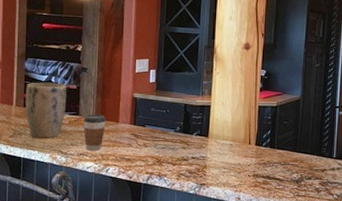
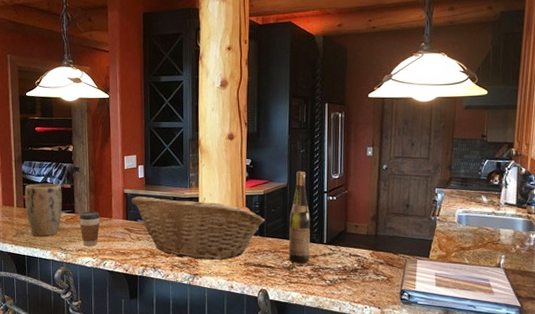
fruit basket: none [140,101,277,170] -> present [131,196,265,260]
wine bottle: none [297,84,322,177] -> present [288,171,311,263]

